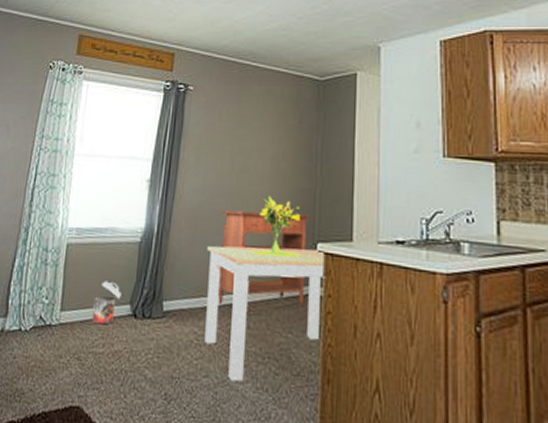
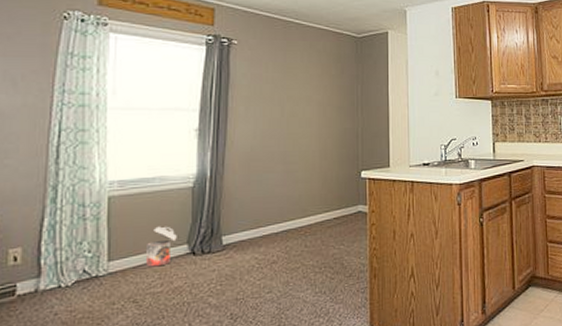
dining table: present [204,246,327,382] -> none [263,176,370,292]
console table: present [218,210,311,304] -> none [275,149,355,231]
bouquet: present [250,196,300,259] -> none [303,136,347,187]

